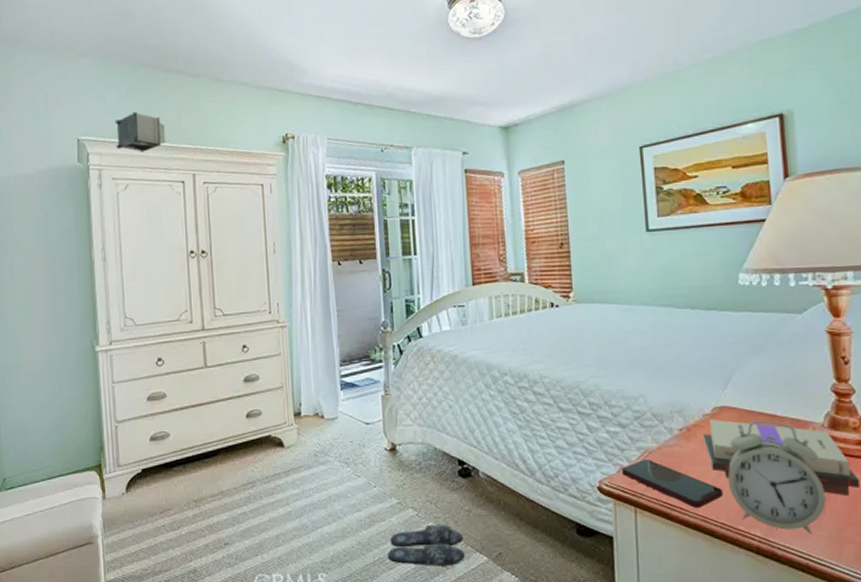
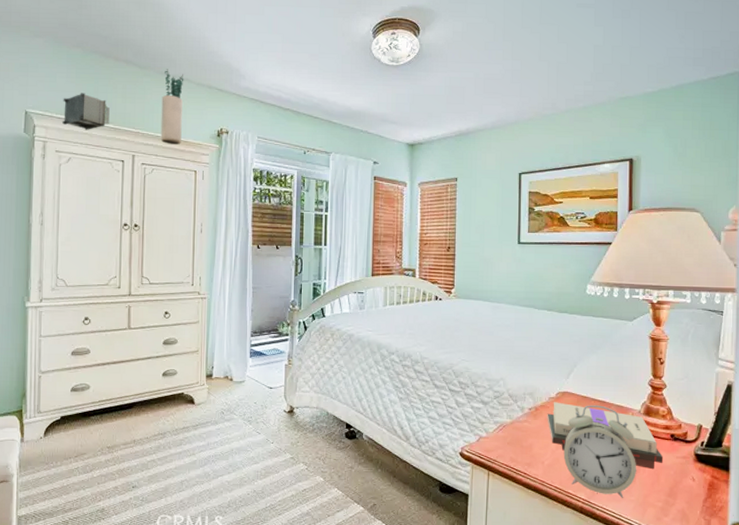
vase: none [218,74,244,159] -> present [160,69,184,146]
slippers: present [388,524,464,566] -> none [279,477,344,514]
smartphone: present [621,460,723,508] -> none [480,432,559,473]

